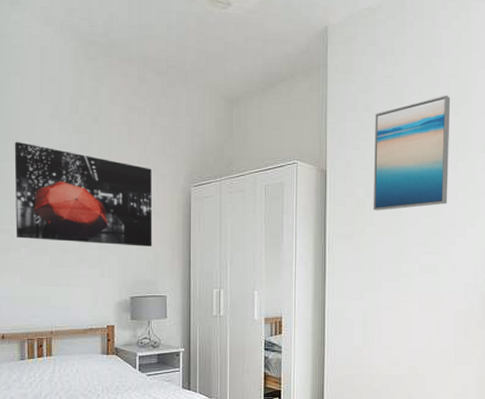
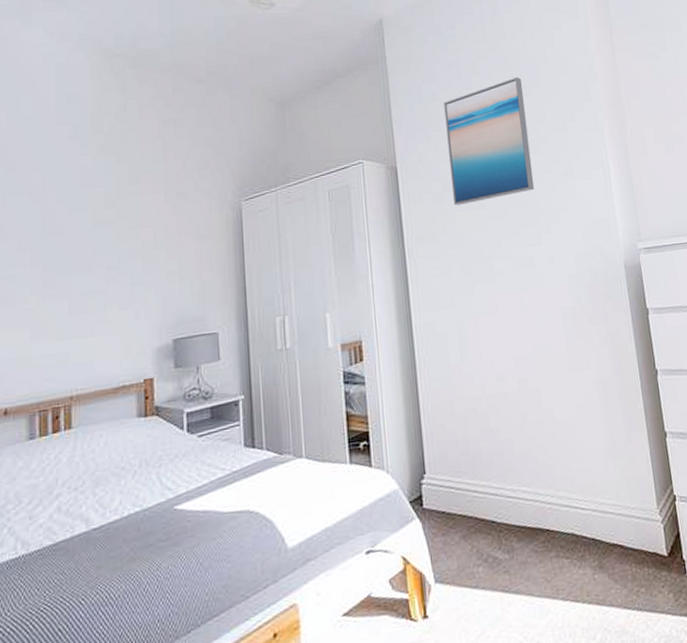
wall art: present [14,141,153,247] -> none [23,170,198,285]

